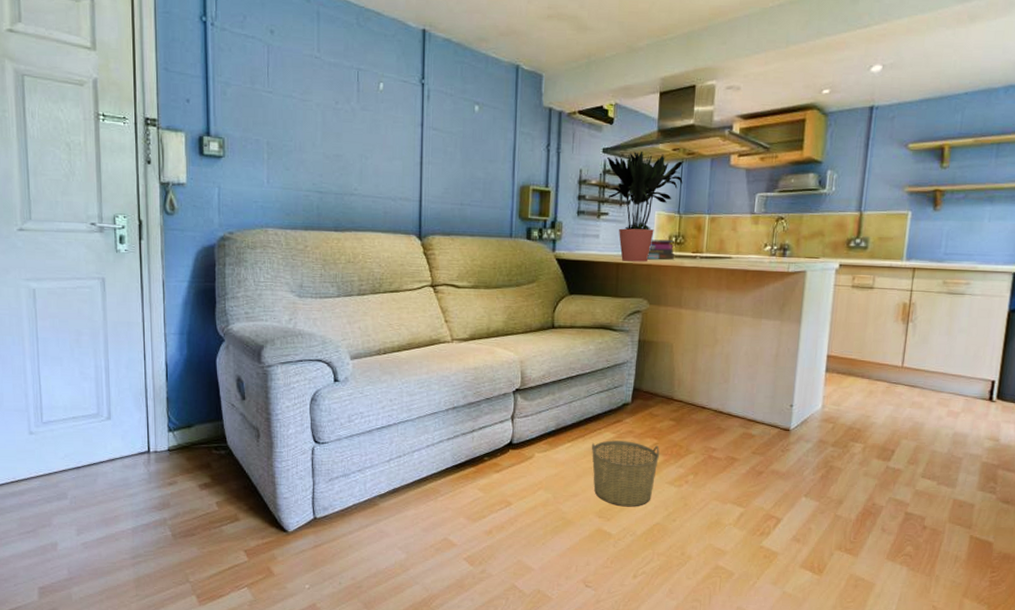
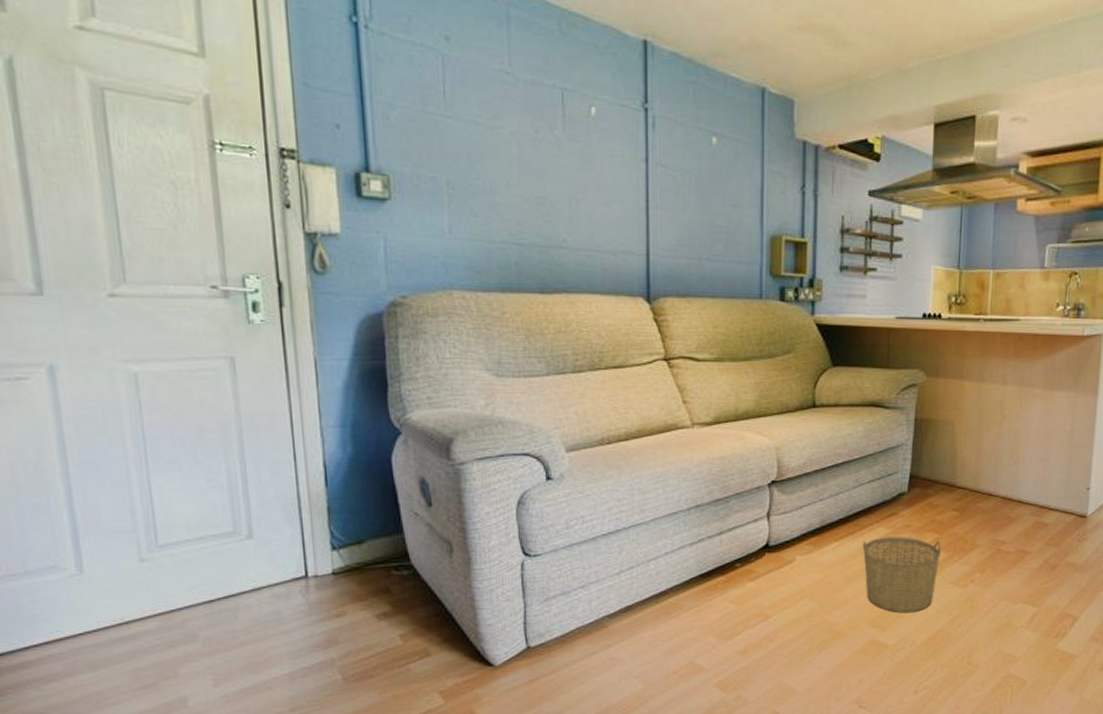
potted plant: present [607,151,684,262] -> none [874,193,964,327]
books: present [647,239,674,260] -> none [923,299,954,323]

